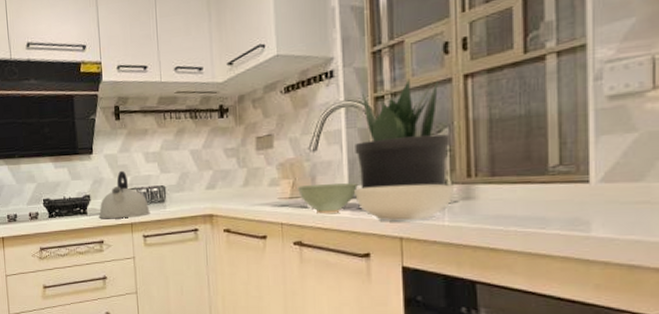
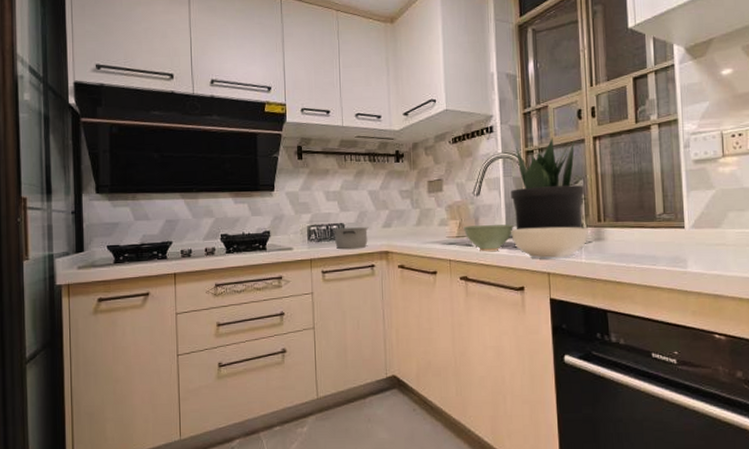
kettle: present [98,170,150,219] -> none [278,207,329,255]
cooking pot: none [154,189,191,213] -> present [333,227,369,250]

